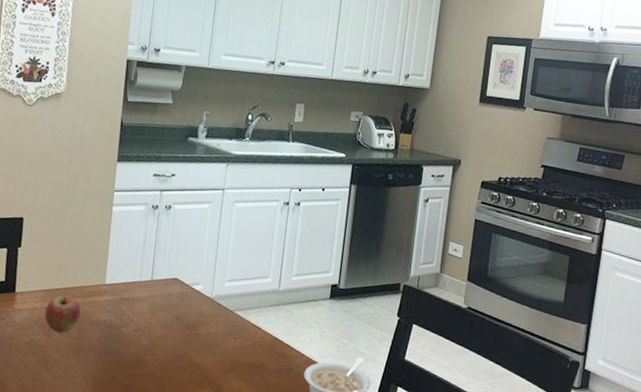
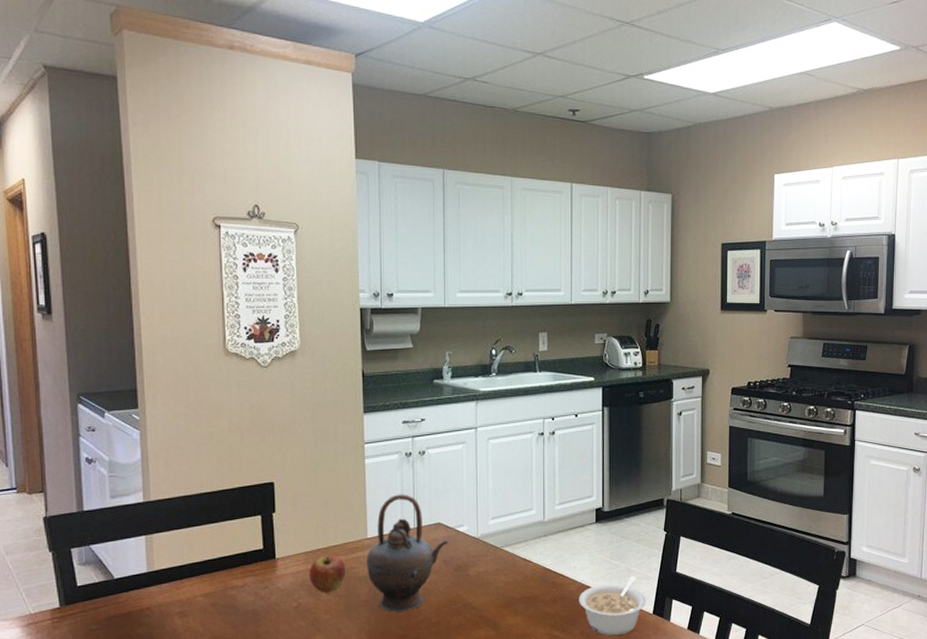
teapot: none [100,245,183,362] -> present [366,494,449,612]

